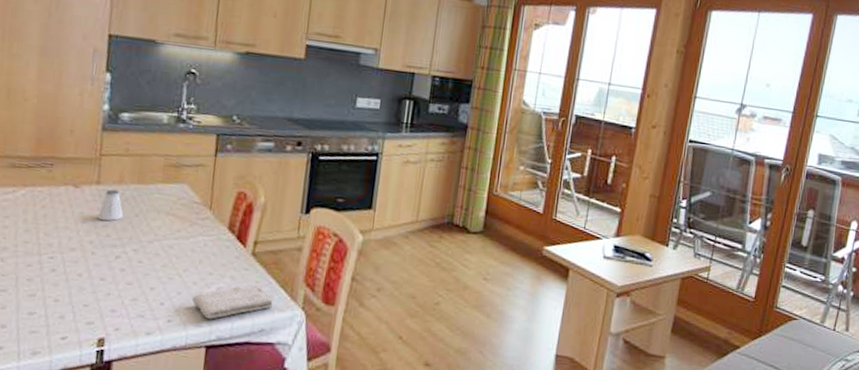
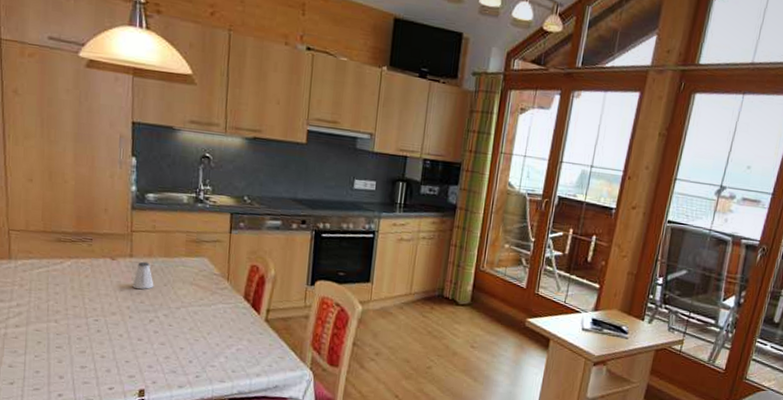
washcloth: present [191,285,274,319] -> none [215,347,285,376]

